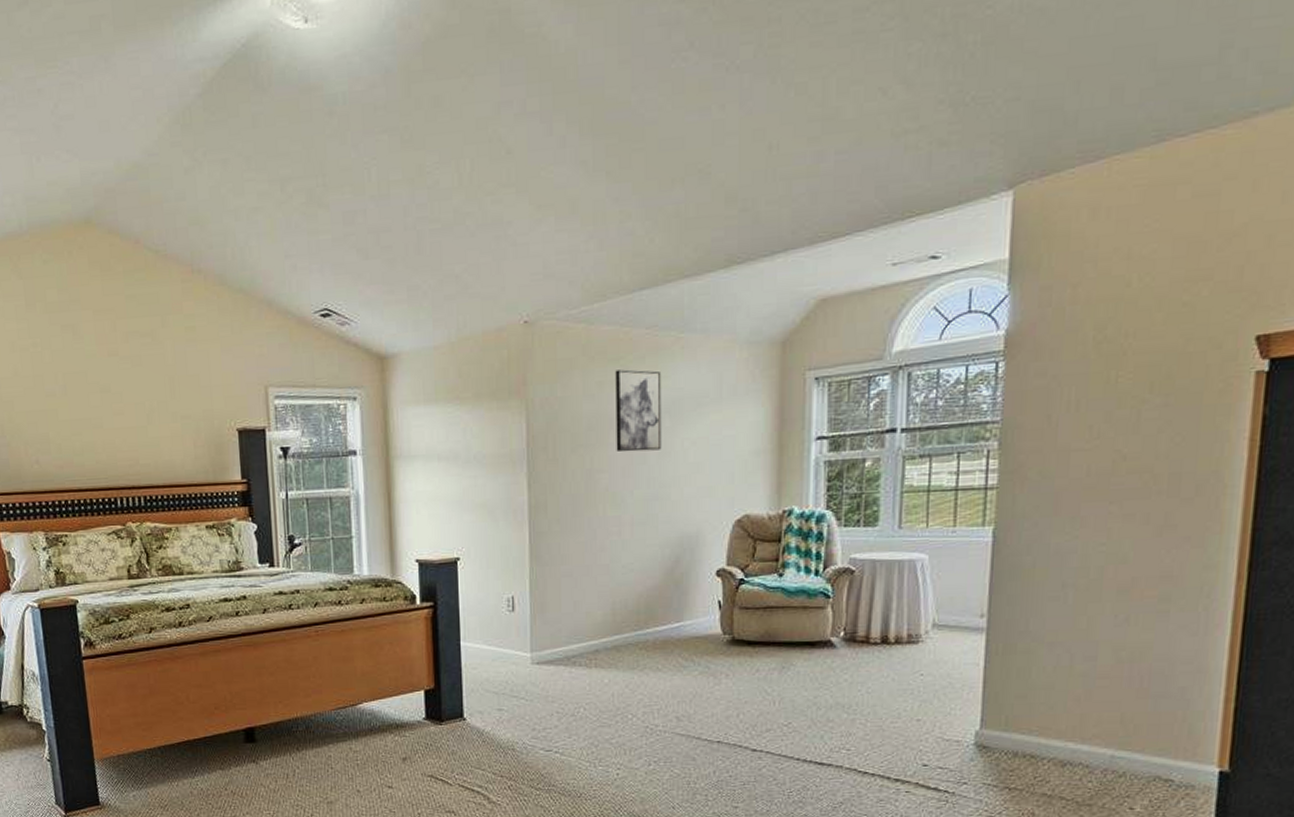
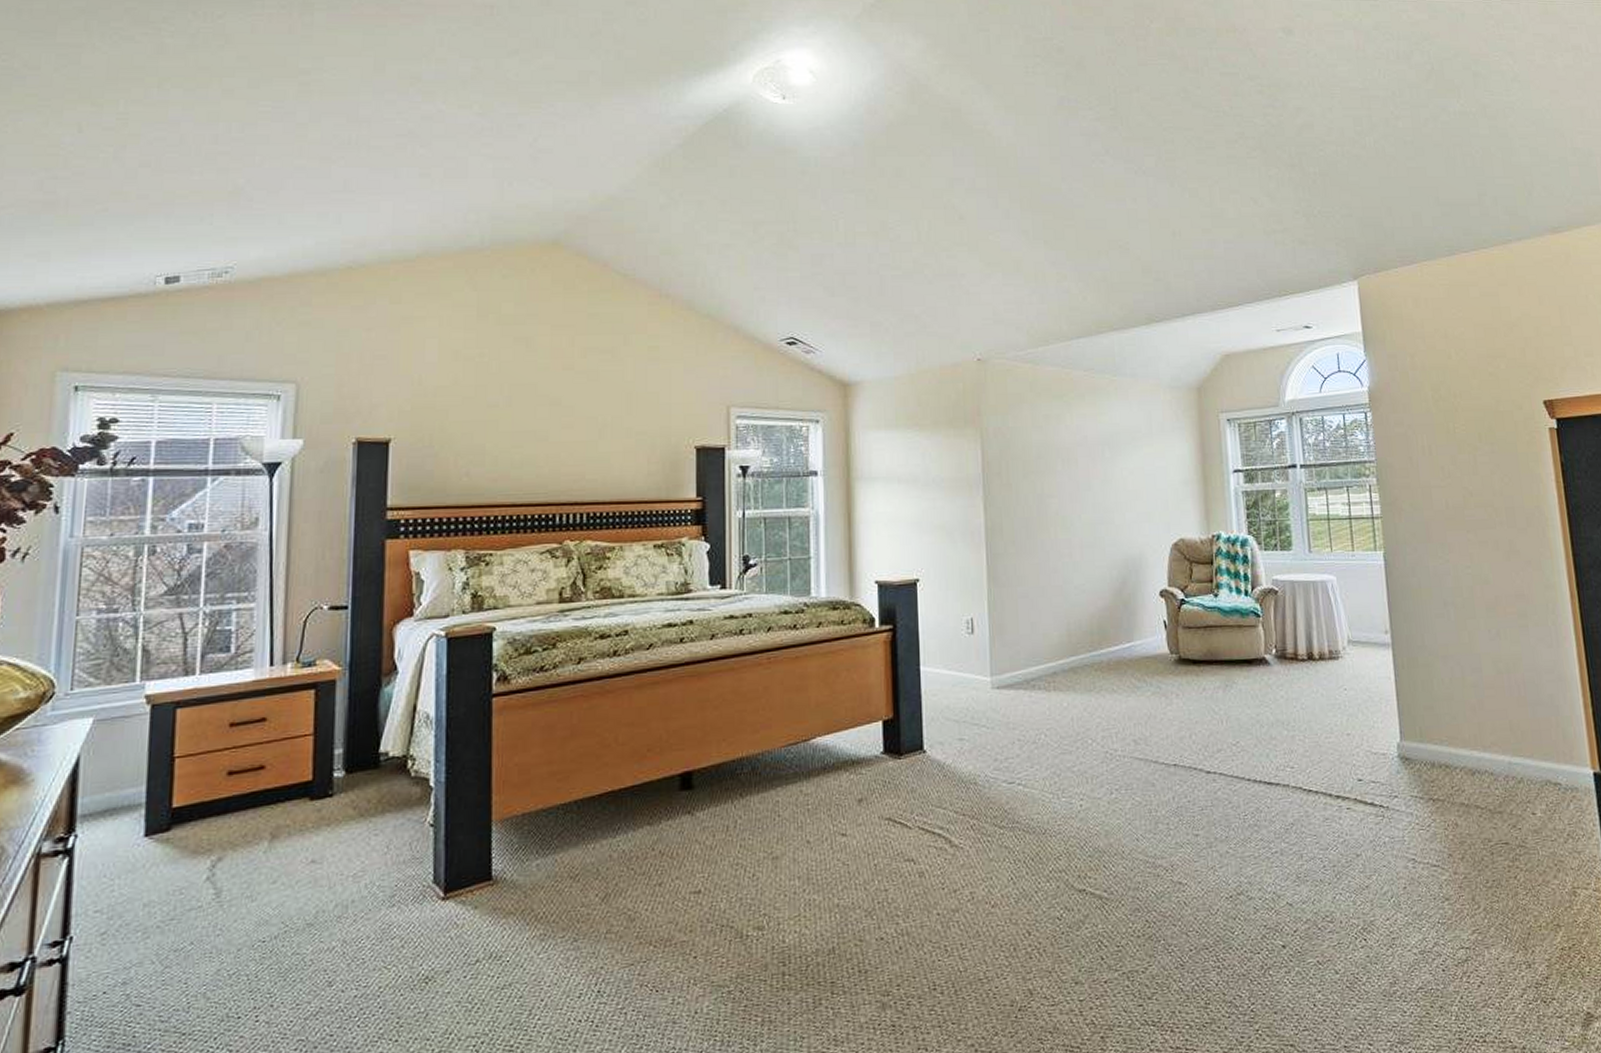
wall art: present [615,369,662,452] -> none [1060,405,1104,479]

